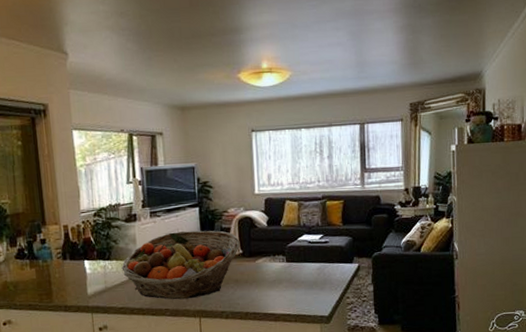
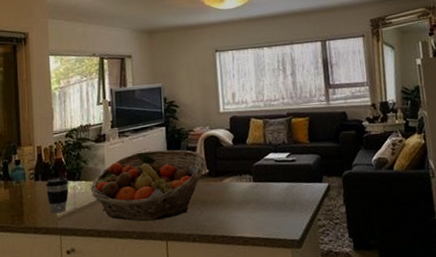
coffee cup: none [74,256,99,292] -> present [45,177,69,213]

